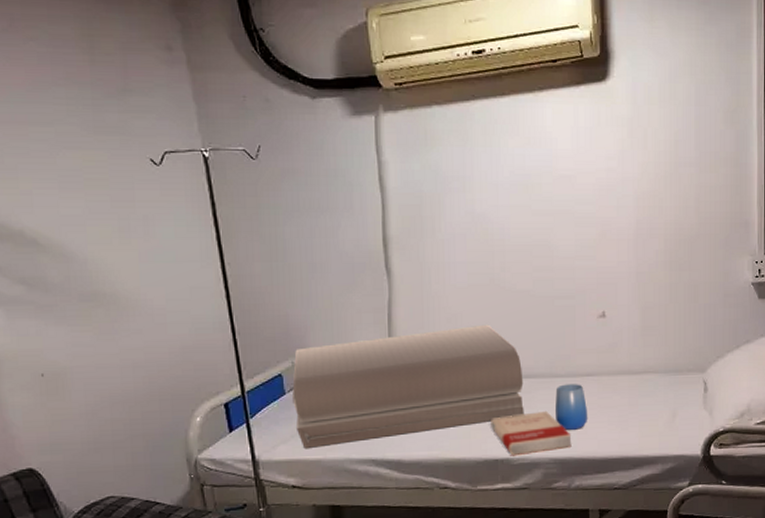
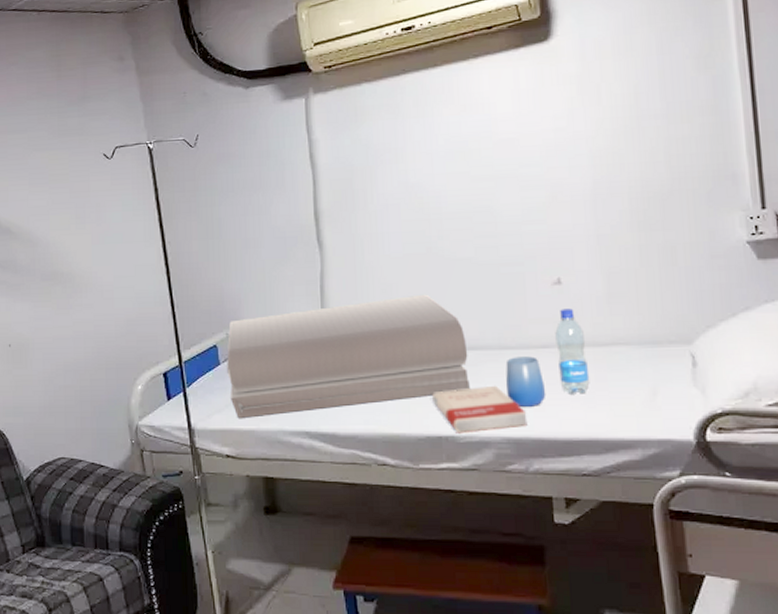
bottle: none [598,340,624,418] -> present [555,308,590,394]

